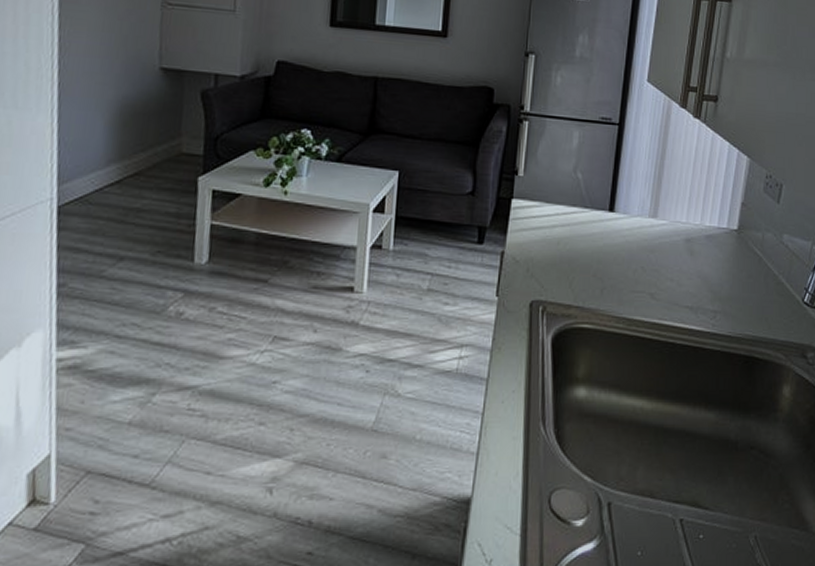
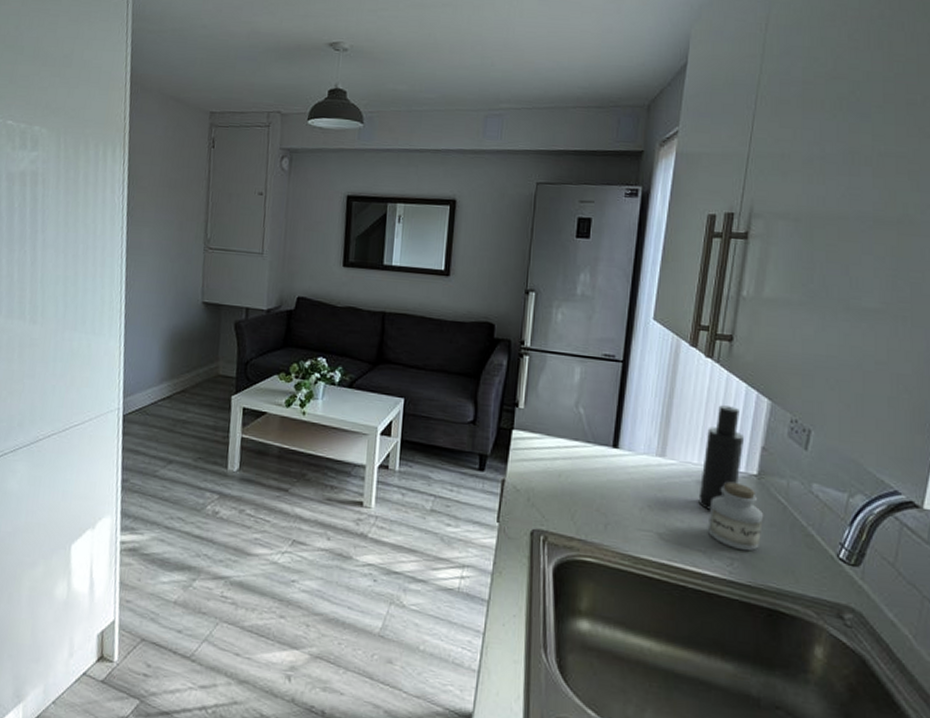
atomizer: none [686,164,726,267] -> present [698,405,744,510]
jar: none [694,238,742,303] -> present [707,481,763,552]

